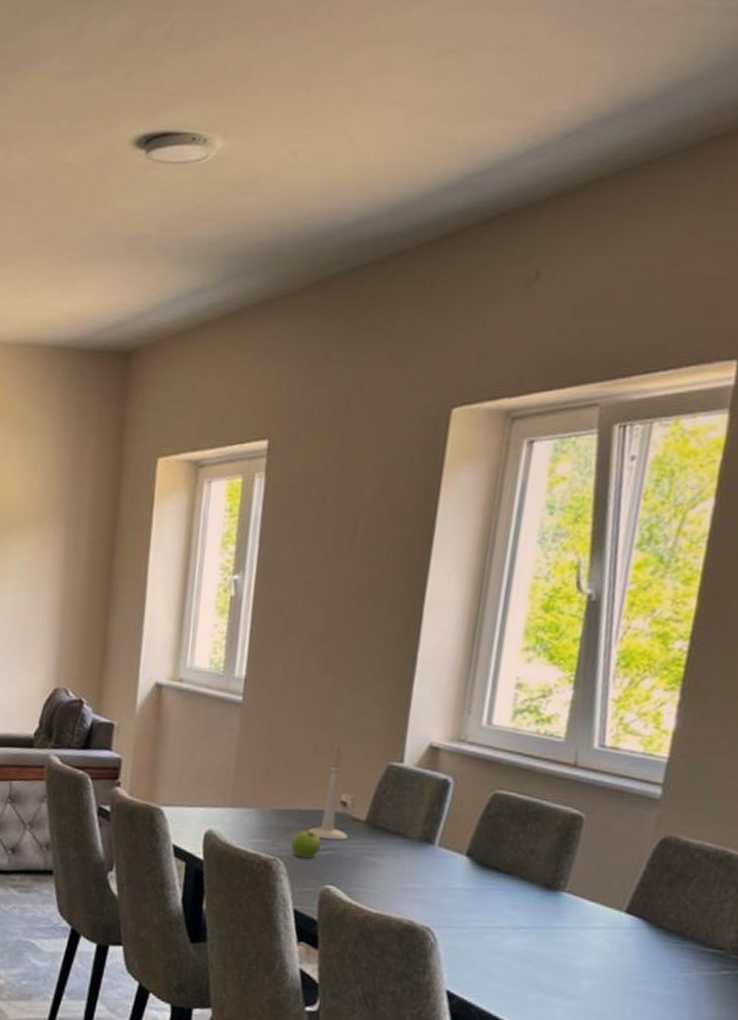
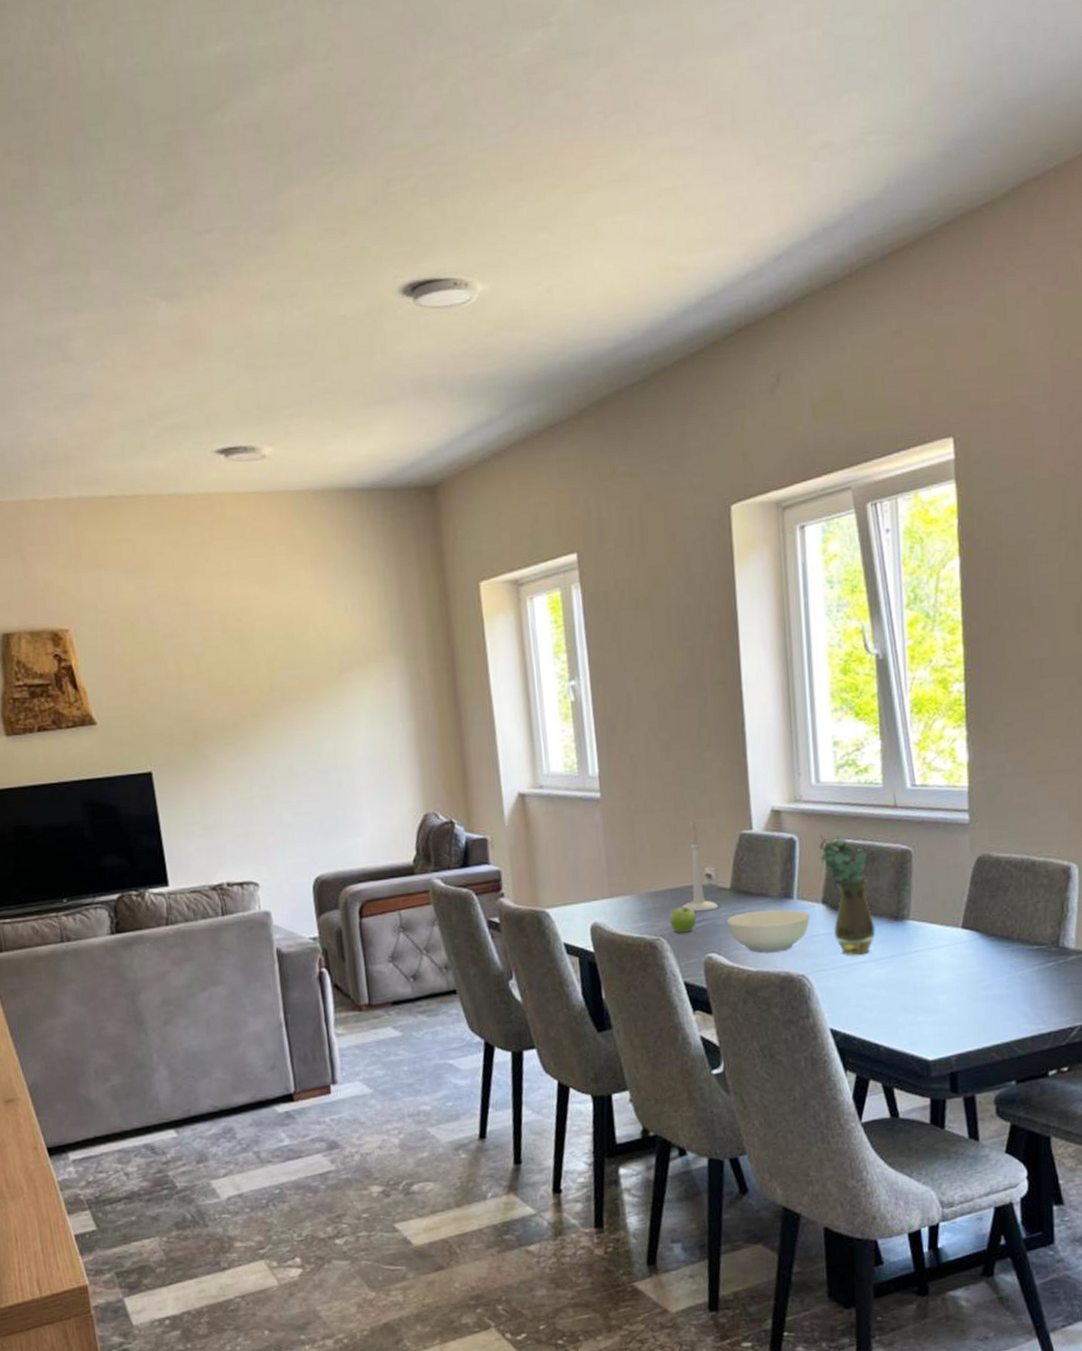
bowl: none [353,849,451,898] -> present [726,909,811,953]
vase: none [473,781,531,919] -> present [819,834,876,955]

